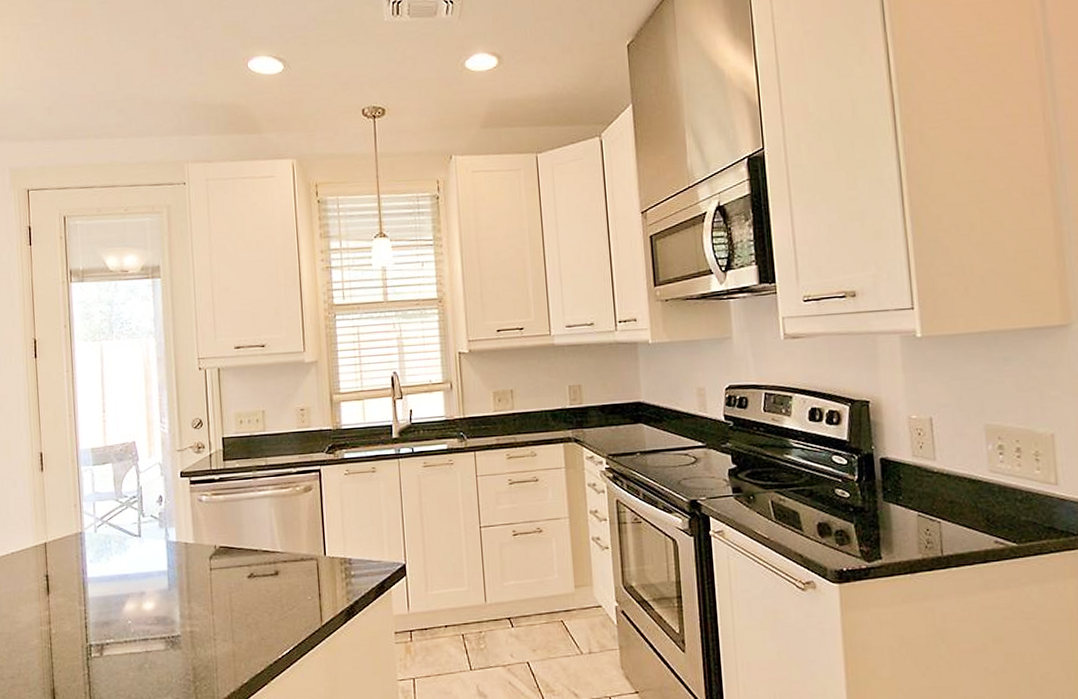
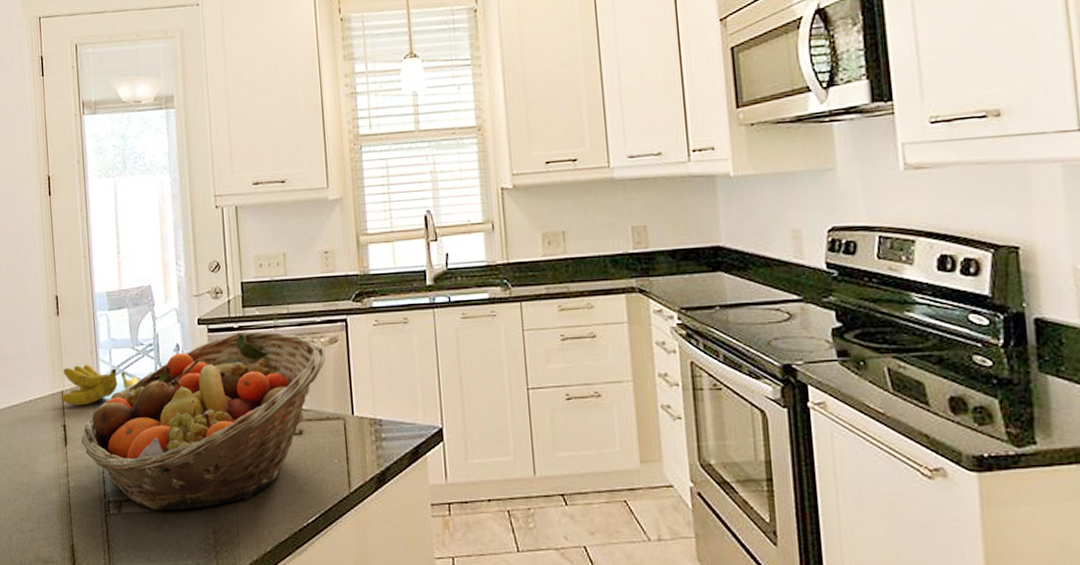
banana: none [44,516,123,556] -> present [61,364,140,406]
fruit basket: none [63,482,301,651] -> present [81,331,326,511]

